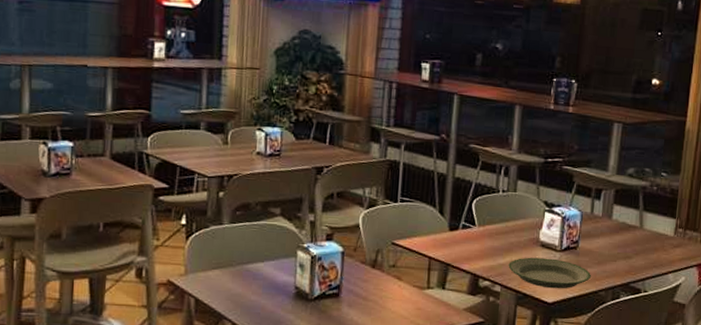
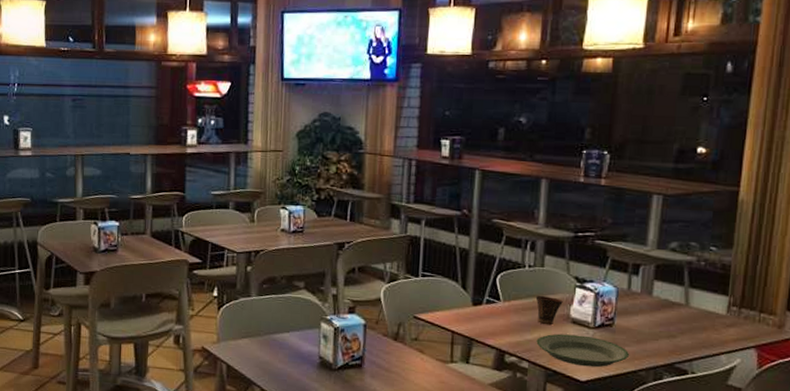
cup: none [508,219,533,249] -> present [535,295,563,326]

